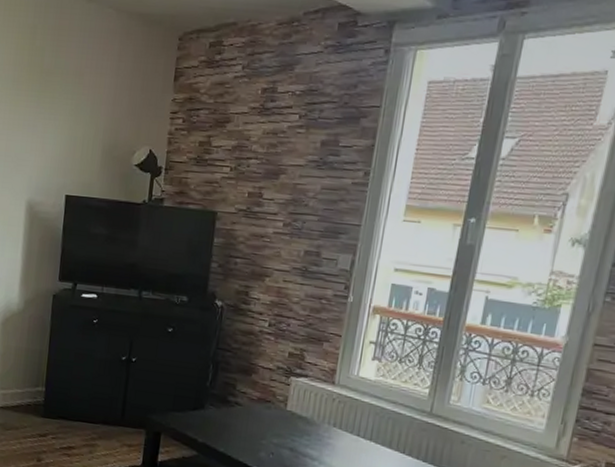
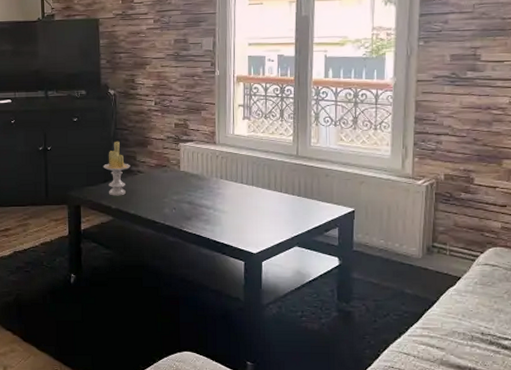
candle: none [194,362,228,429] -> present [103,141,130,196]

